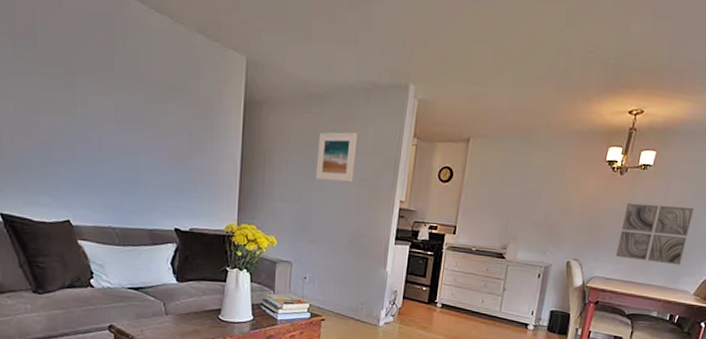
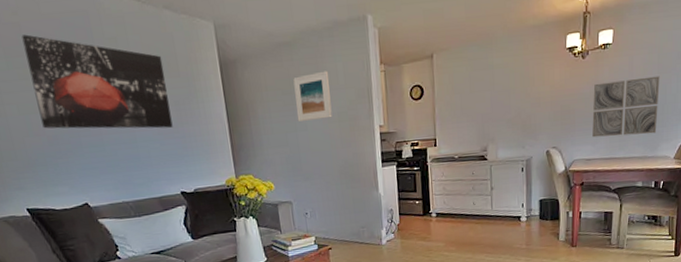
wall art: none [35,26,184,158] -> present [21,34,173,129]

